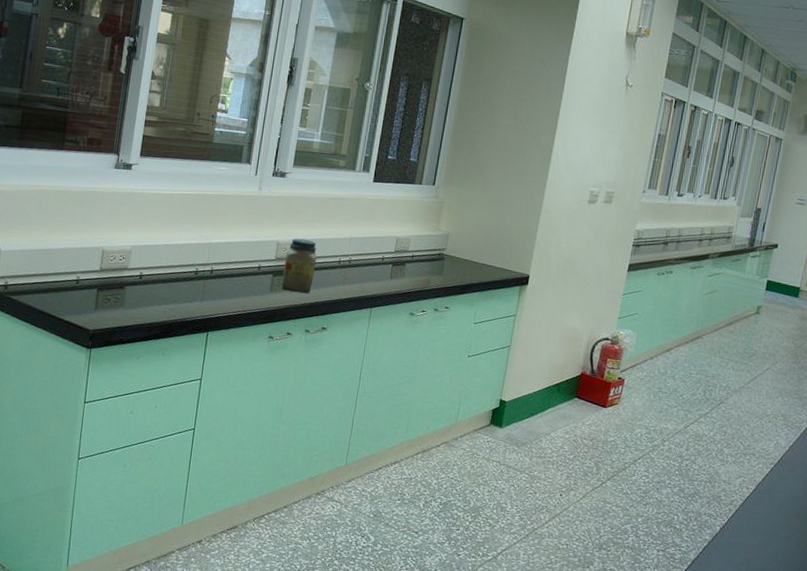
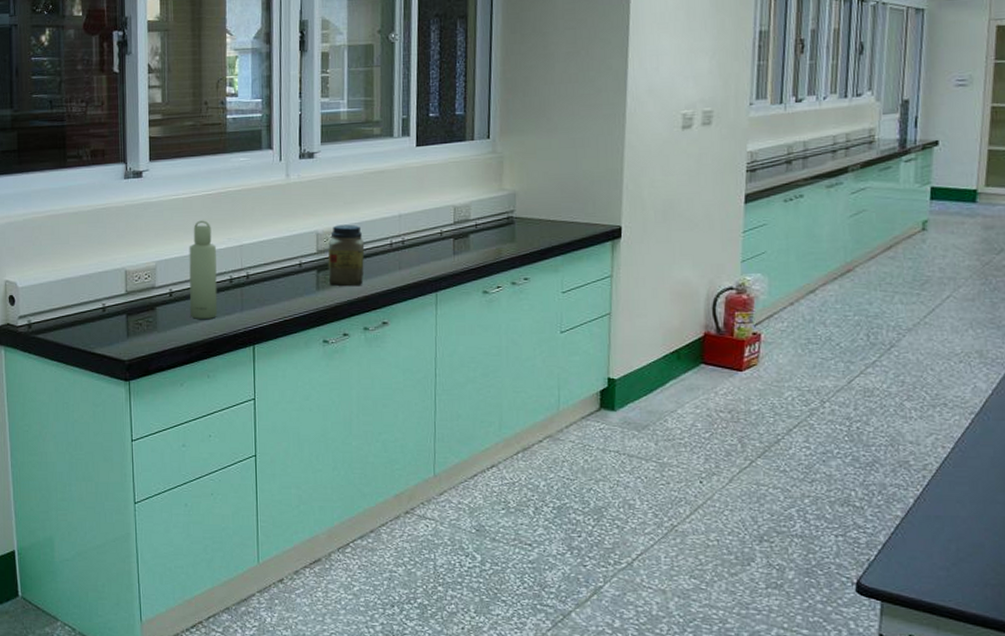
bottle: none [155,216,189,304] -> present [189,220,218,319]

